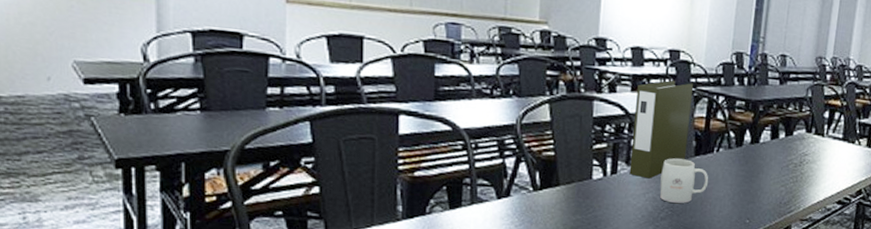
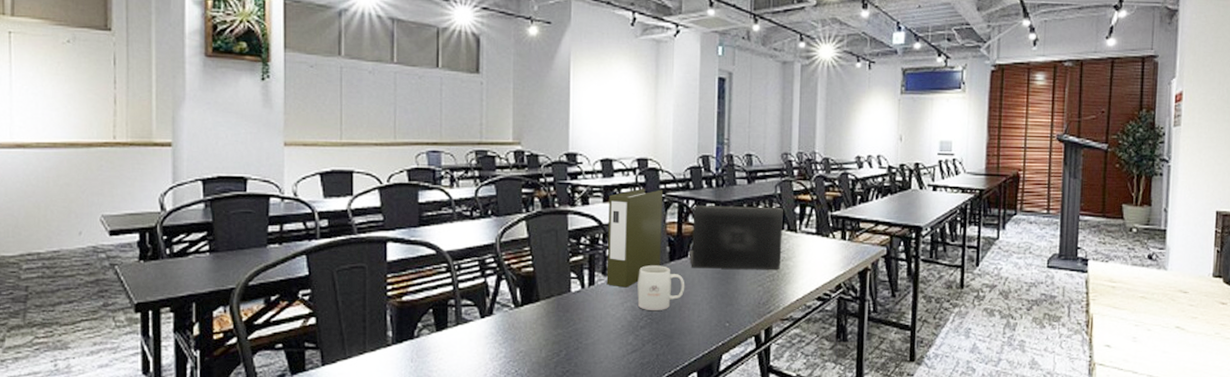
laptop: none [714,102,813,171] -> present [688,205,783,269]

